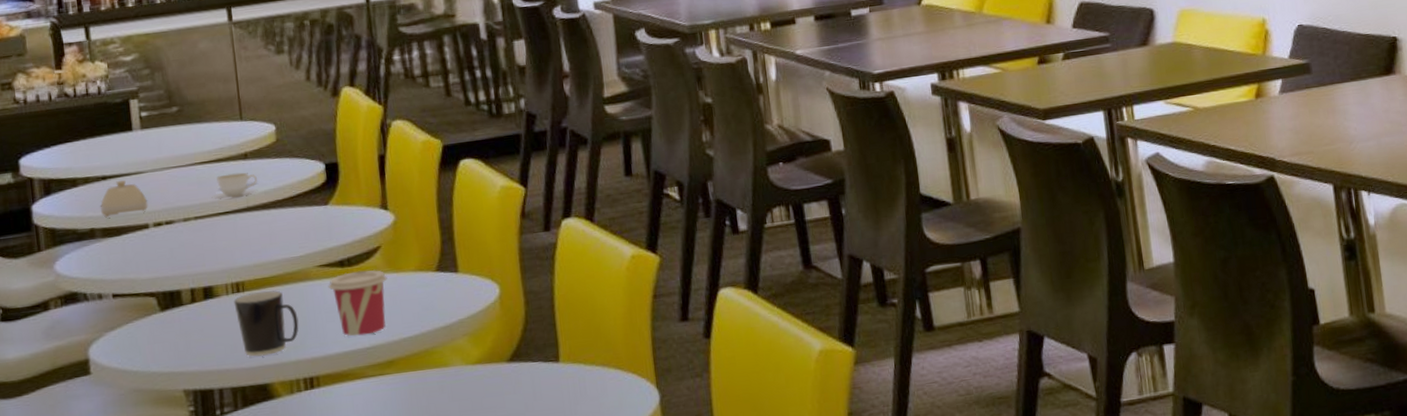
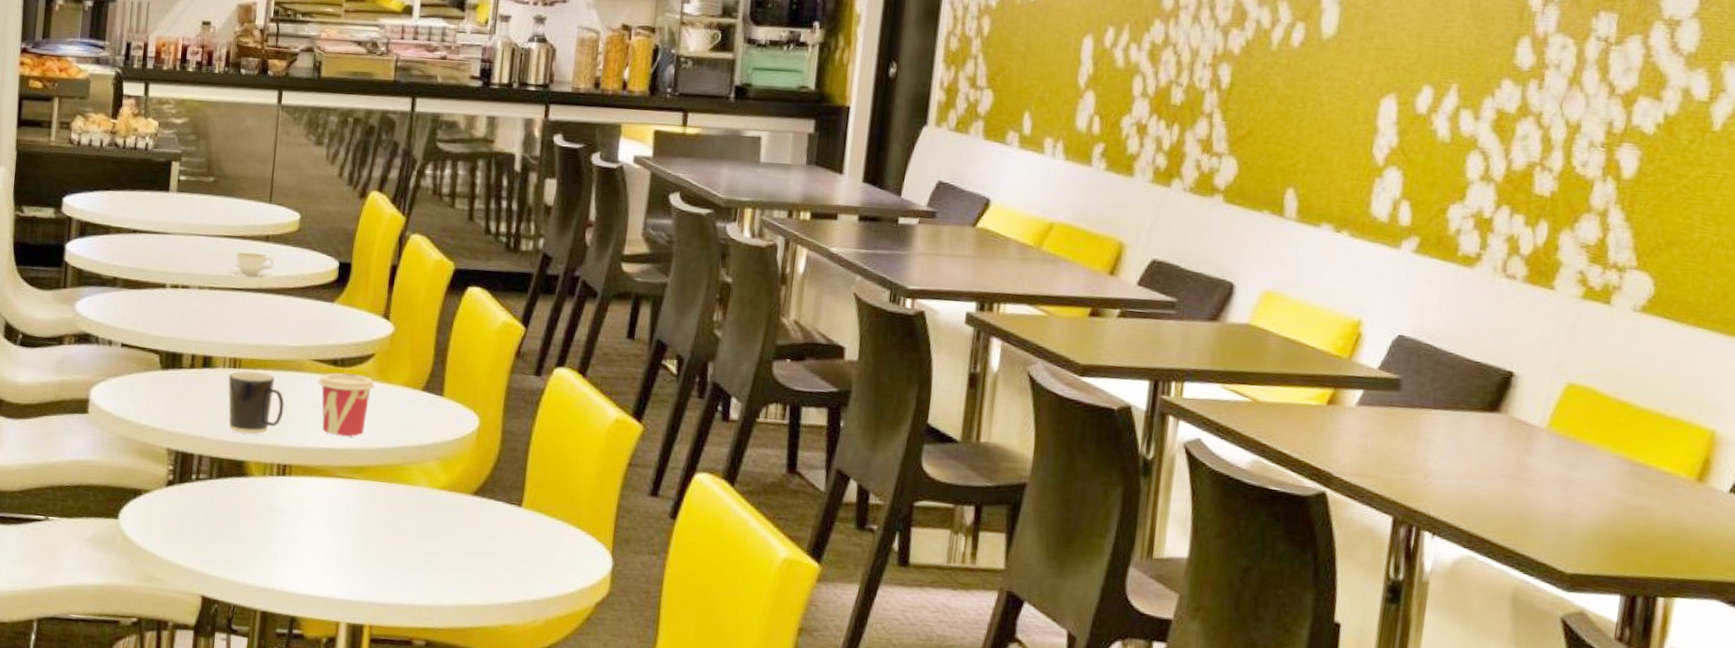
sugar bowl: present [100,180,148,219] -> none [125,237,170,273]

